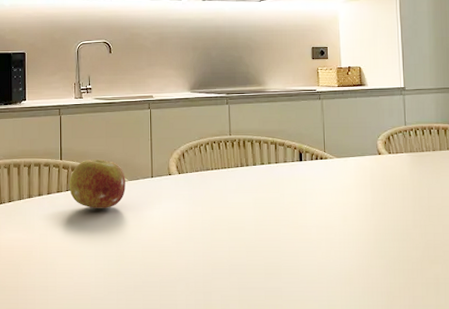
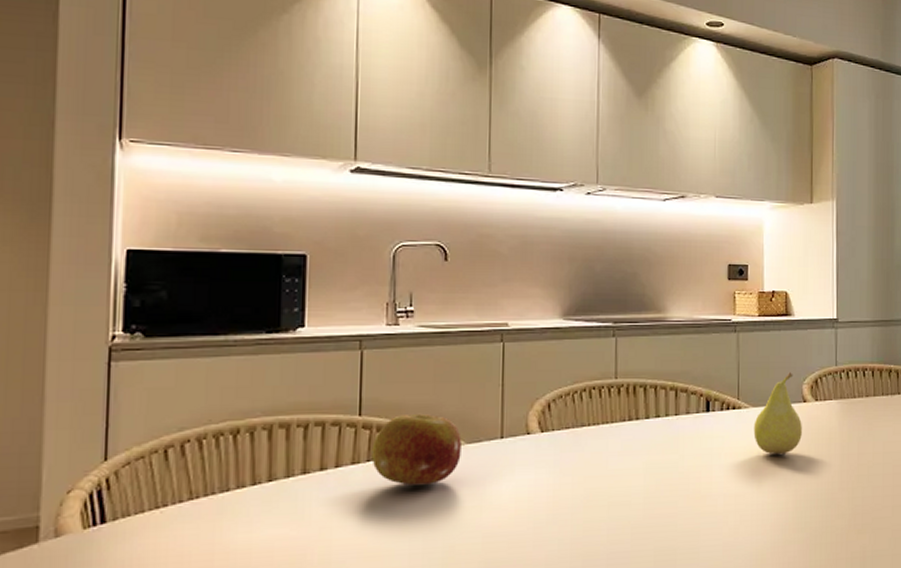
fruit: none [338,131,379,196] -> present [753,372,802,455]

